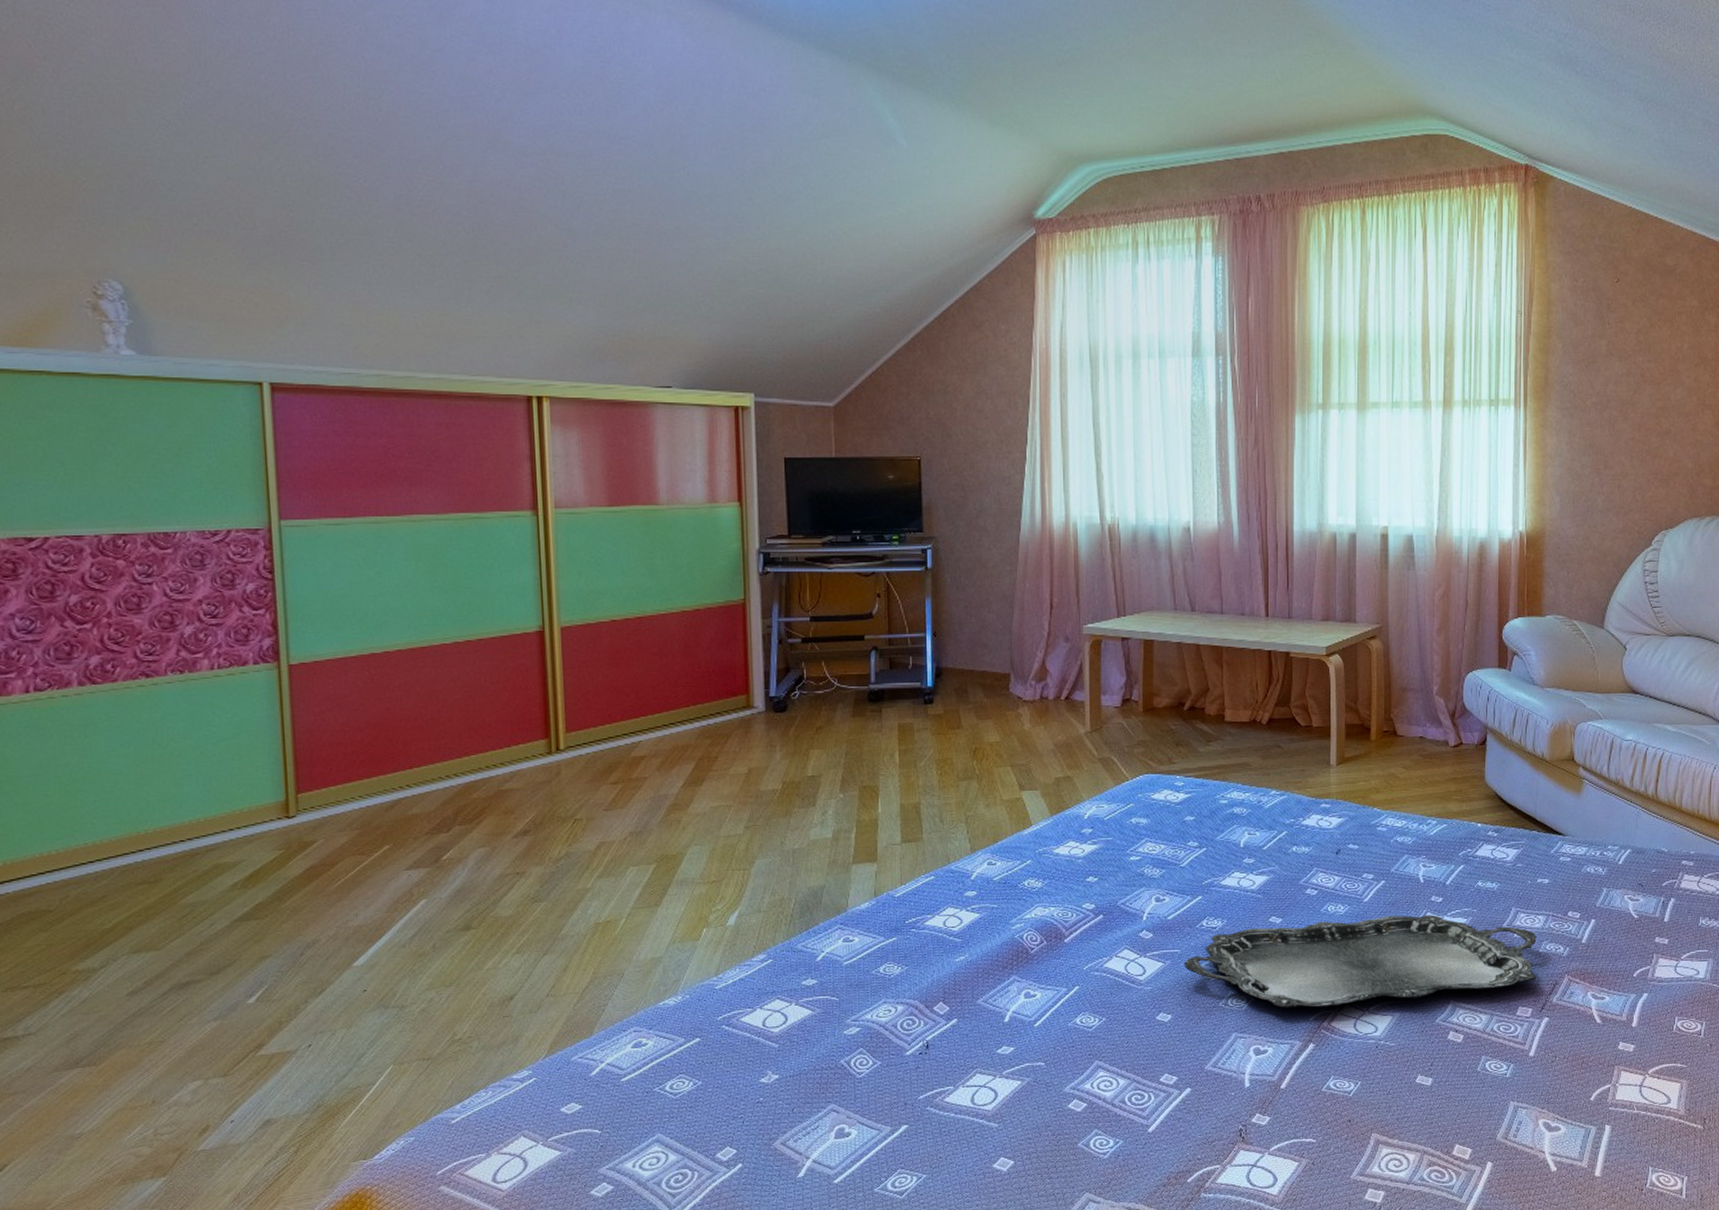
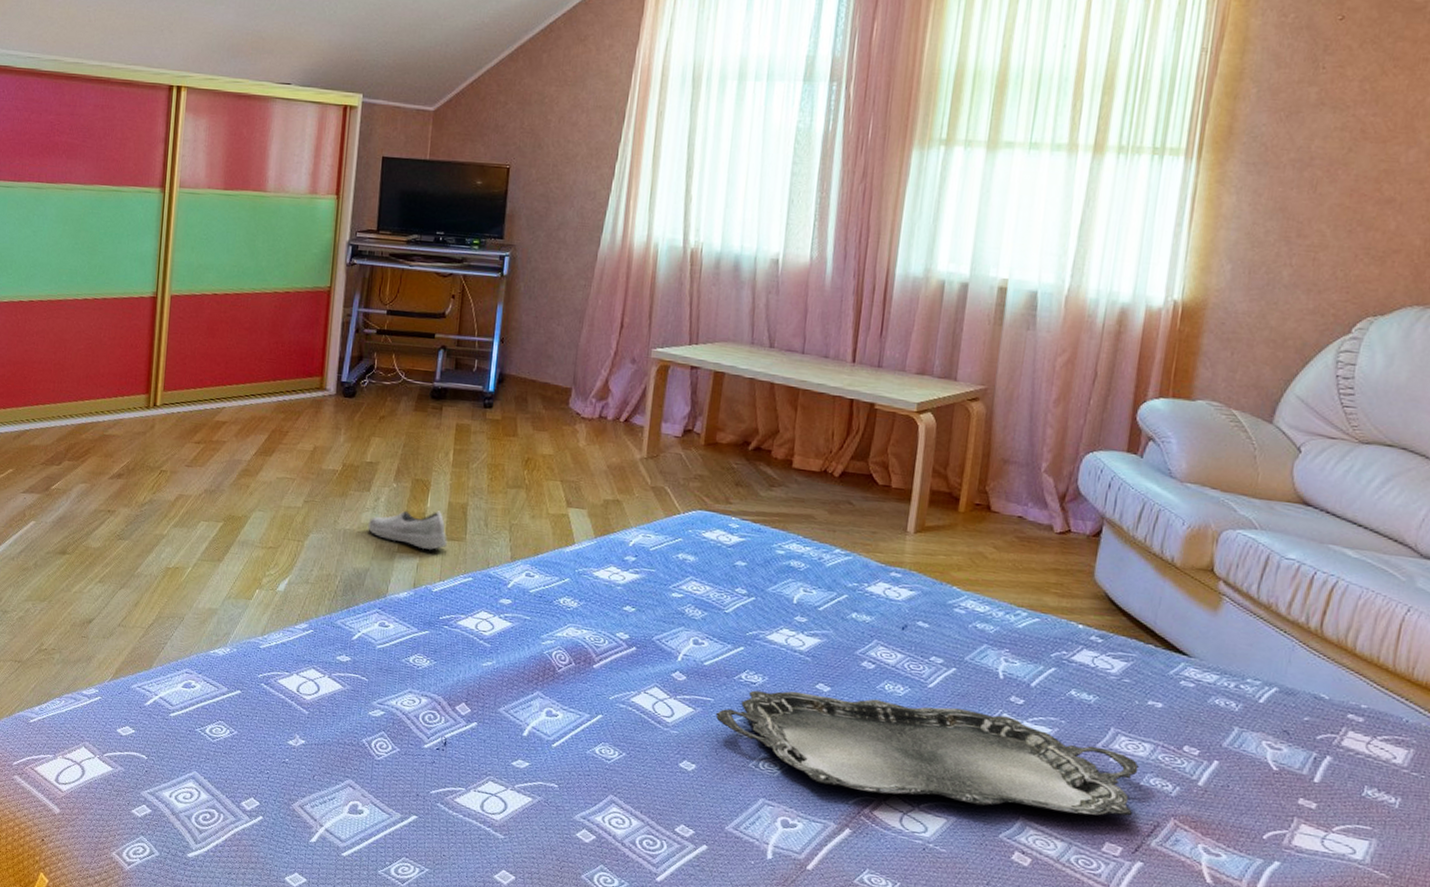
shoe: none [817,814,904,857] -> present [367,510,447,551]

